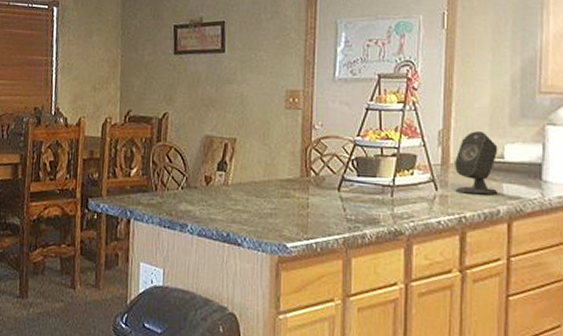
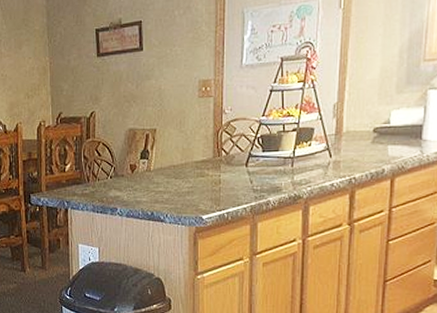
speaker: present [455,131,498,195] -> none [347,101,385,158]

